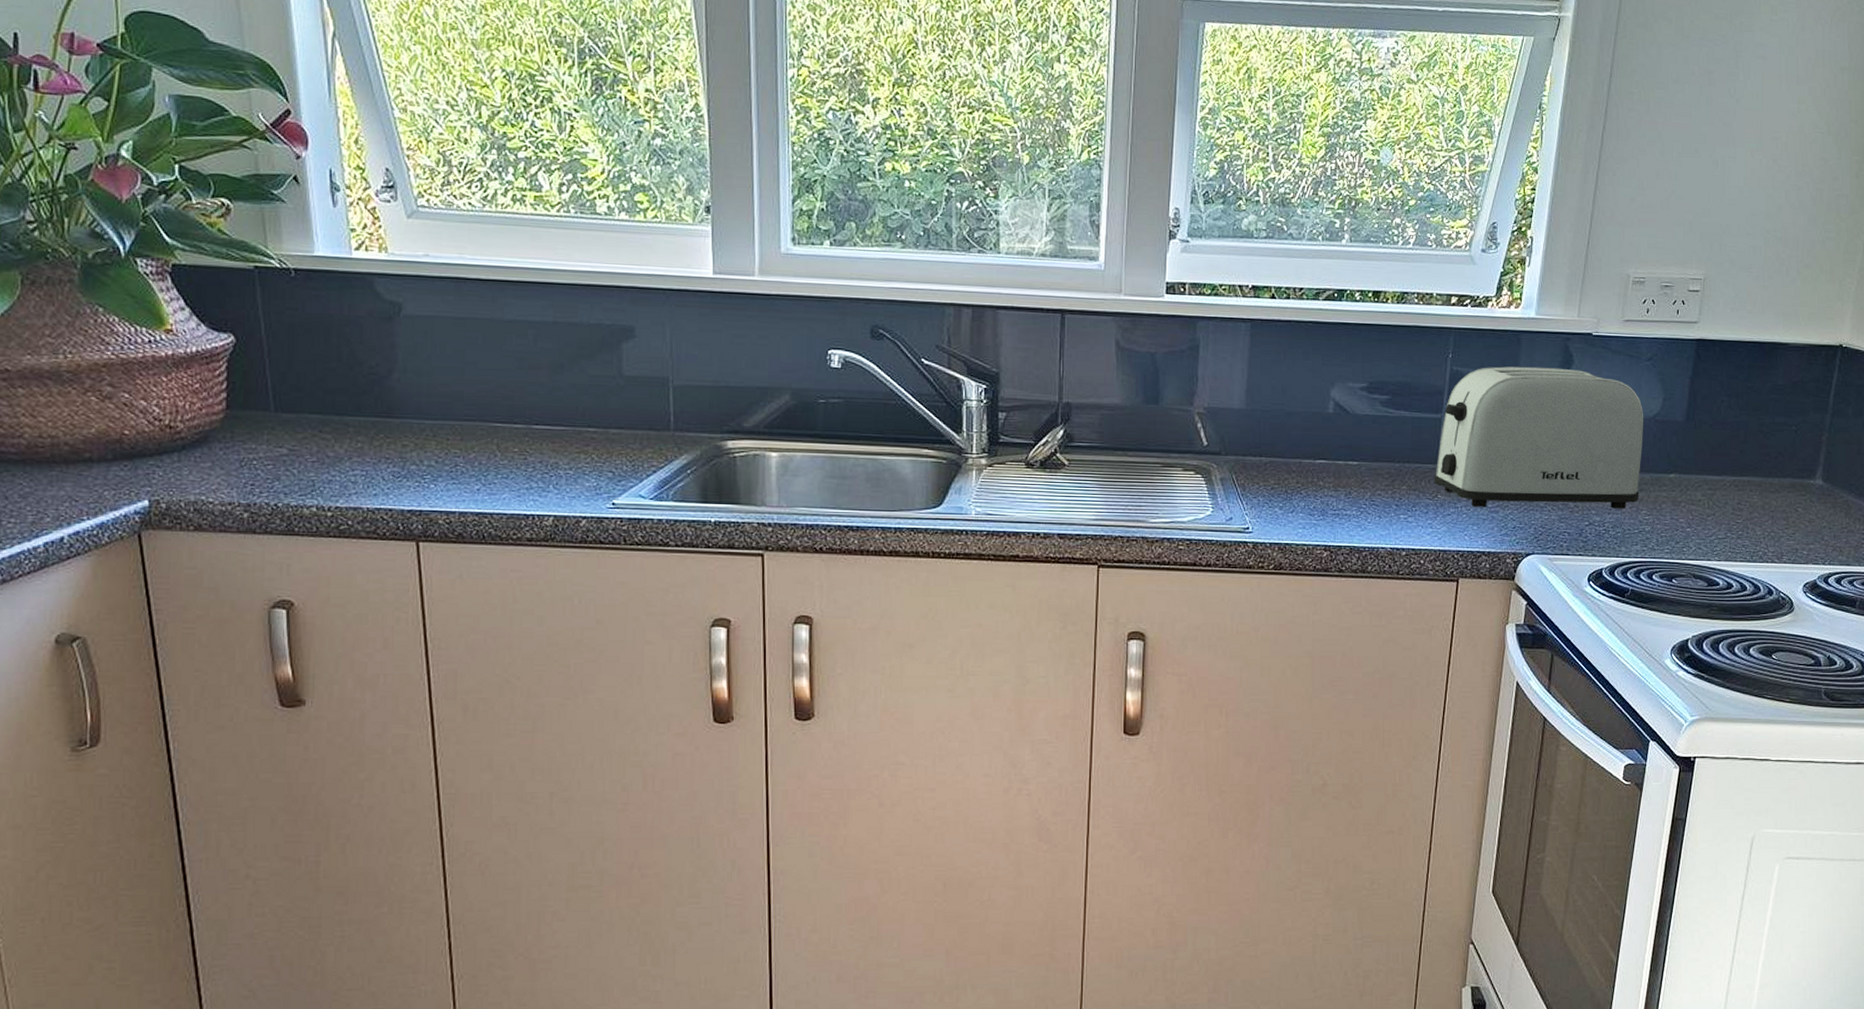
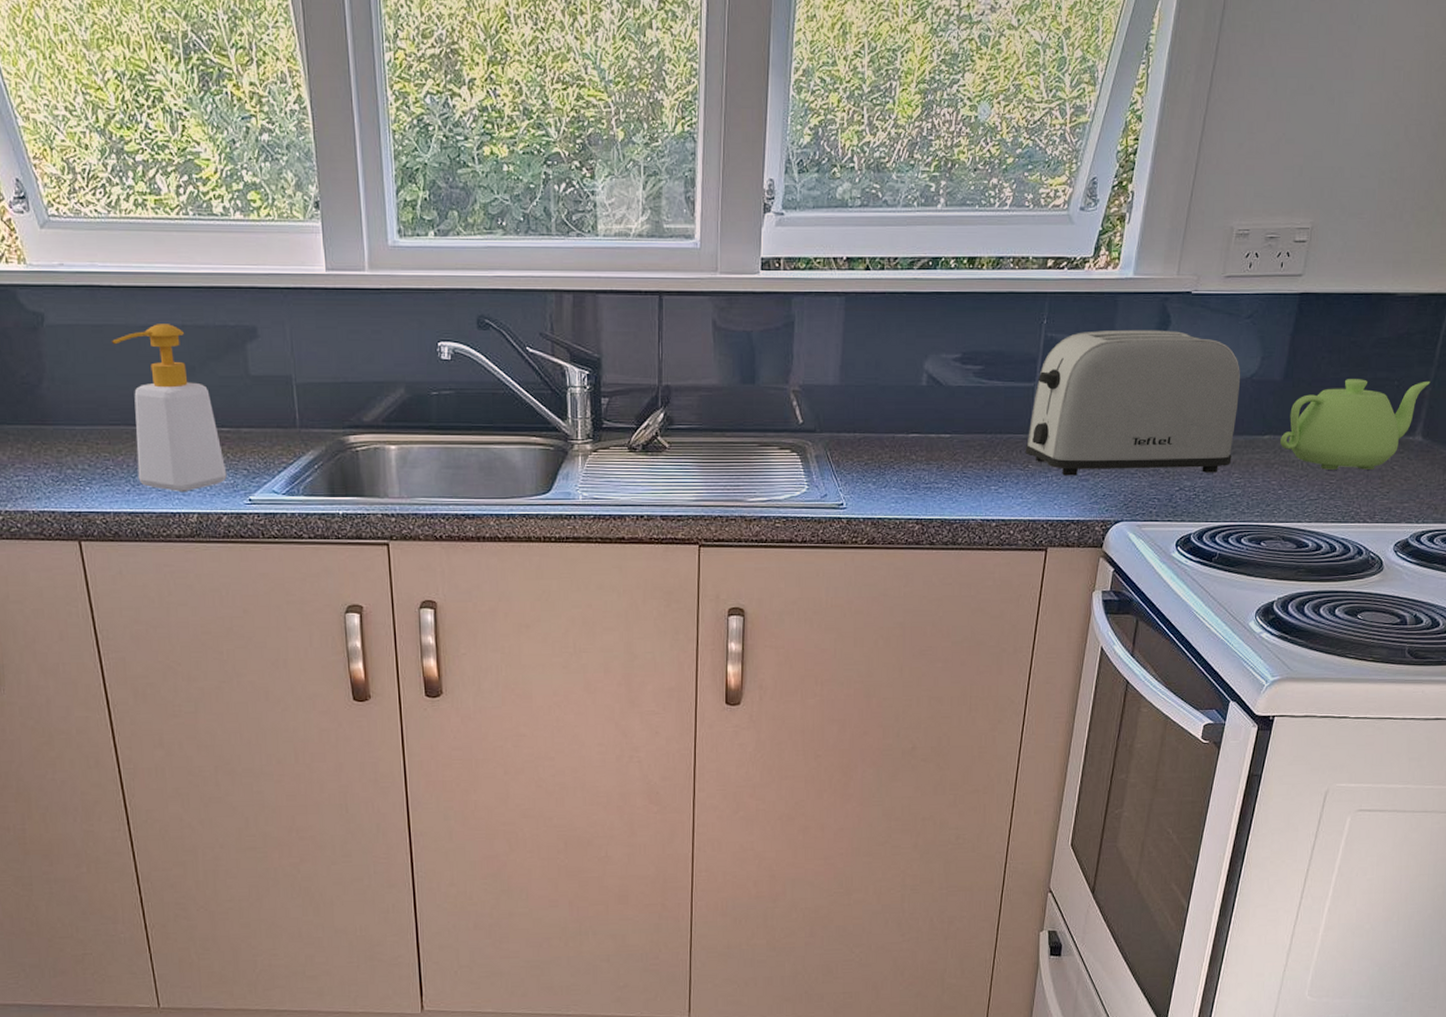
soap bottle: none [473,319,590,494] -> present [111,324,227,493]
teapot: none [1685,422,1827,511] -> present [1279,379,1431,470]

